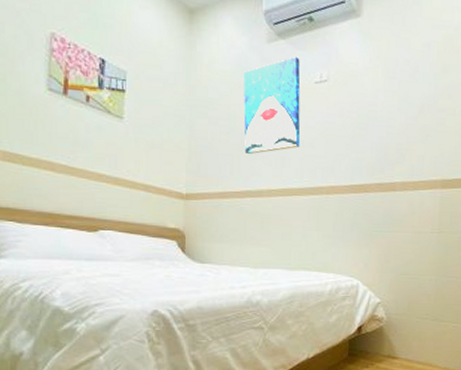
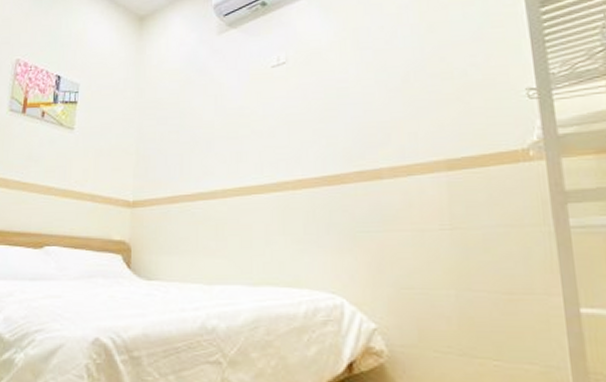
wall art: present [244,57,301,155] -> none [194,44,258,153]

